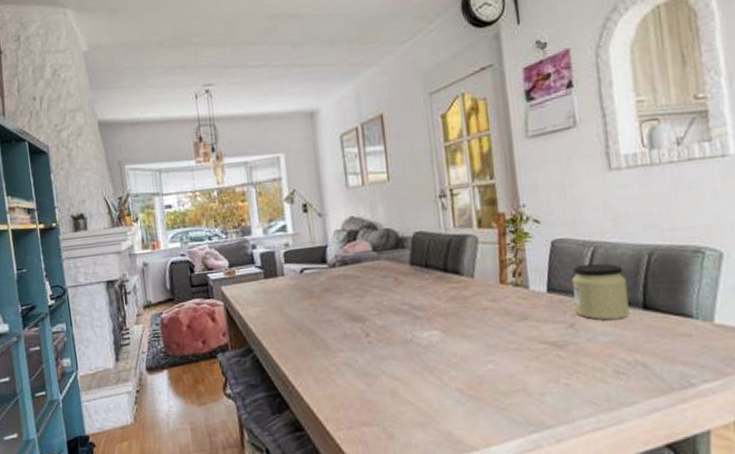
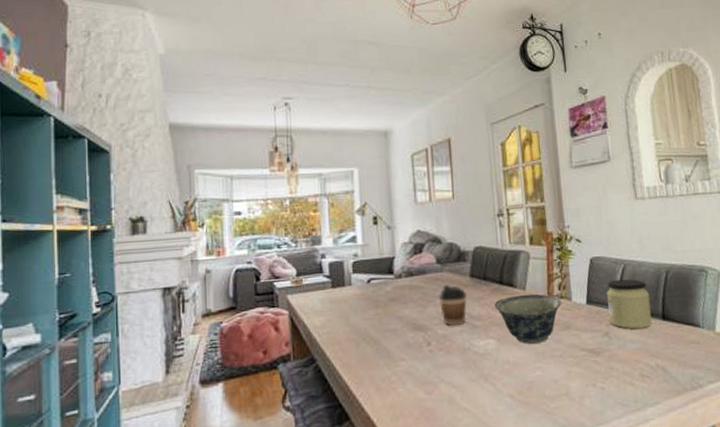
coffee cup: none [375,273,408,317] -> present [438,285,467,326]
bowl: none [438,281,517,336] -> present [494,293,562,344]

